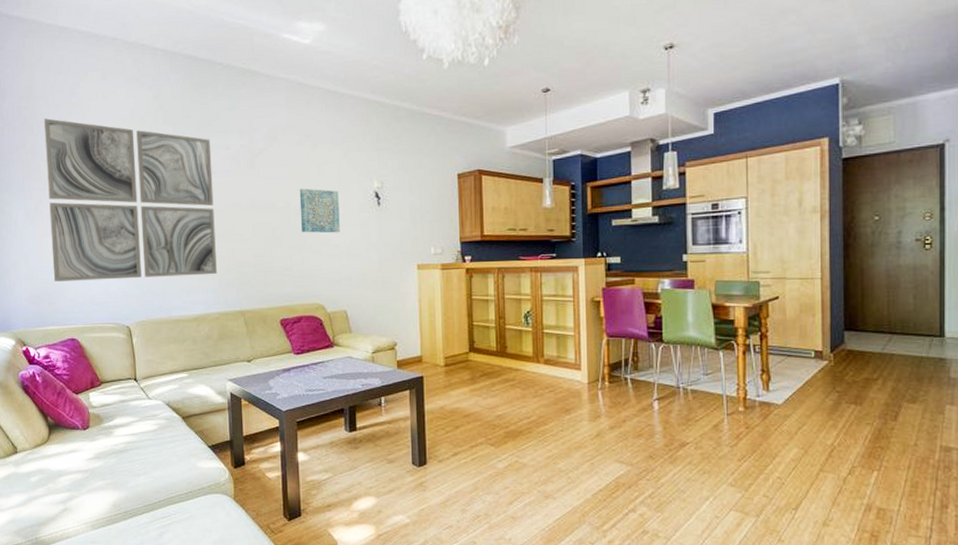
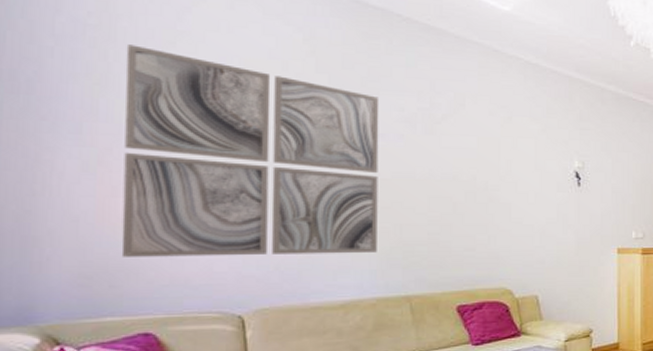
wall art: present [299,188,340,233] -> none [488,162,535,212]

